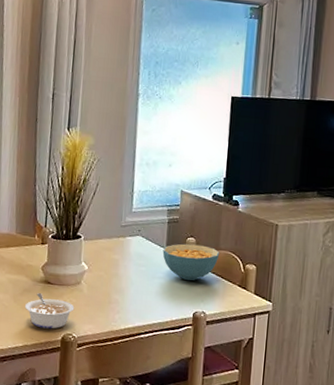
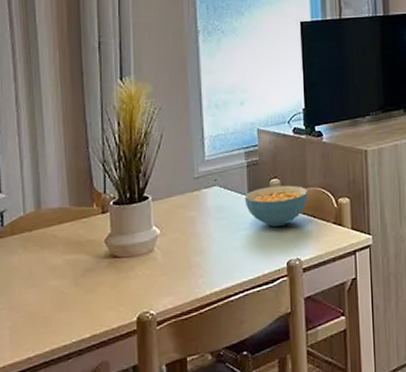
legume: present [24,293,75,329] -> none [88,270,149,312]

